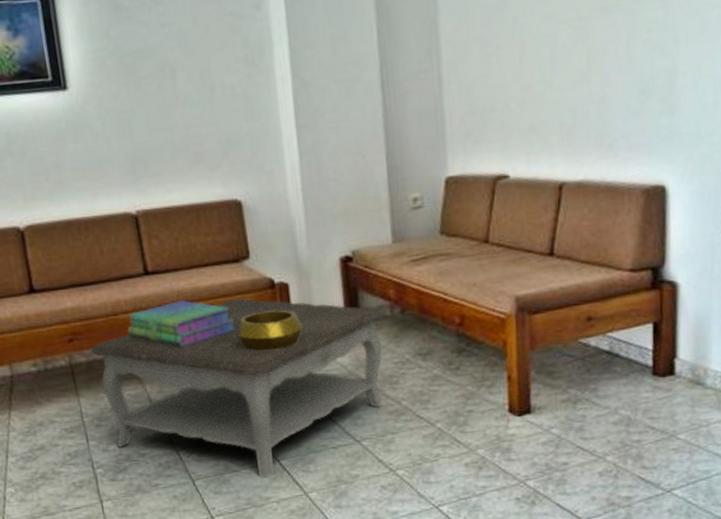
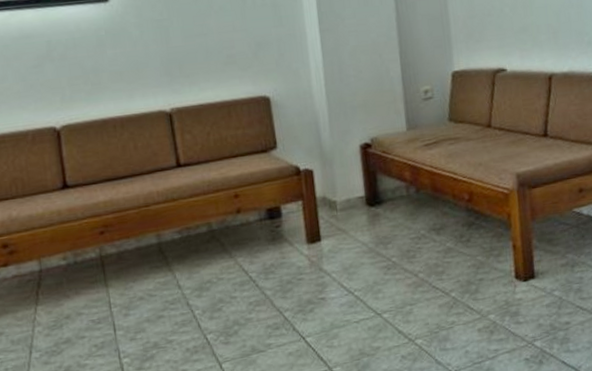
coffee table: present [91,298,385,478] -> none [122,185,401,356]
stack of books: present [127,300,236,347] -> none [158,189,263,234]
decorative bowl: present [236,309,303,352] -> none [264,194,326,234]

